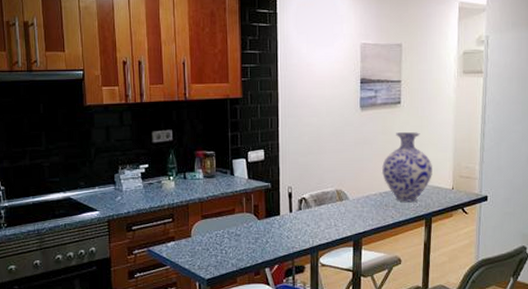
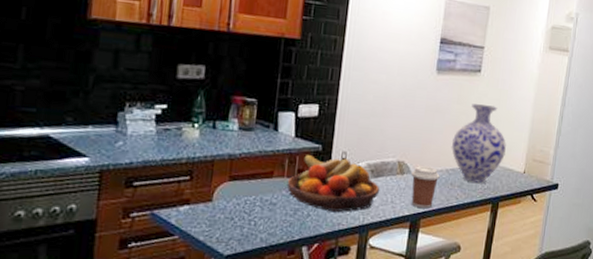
fruit bowl: none [246,192,324,237] -> present [286,155,380,212]
coffee cup: none [349,192,375,228] -> present [411,166,440,208]

